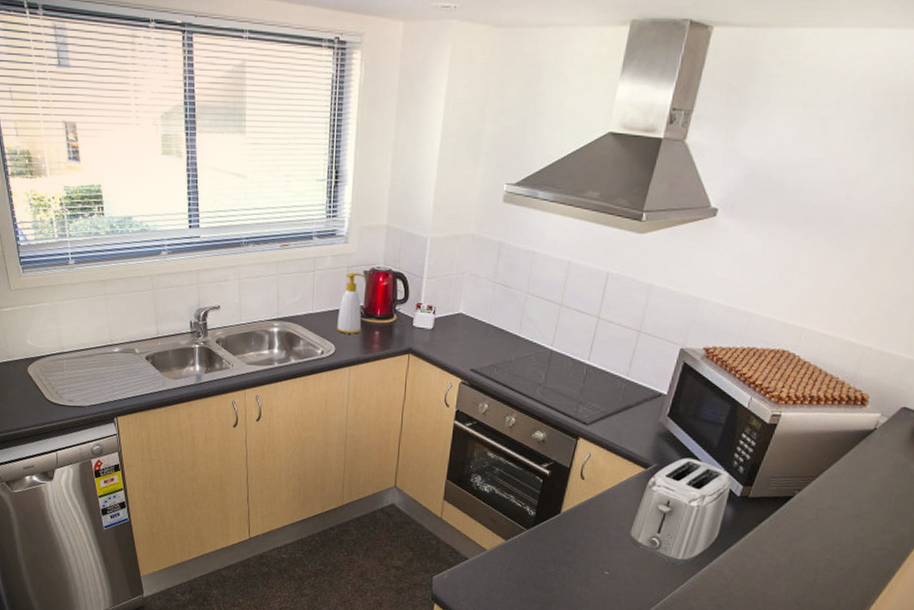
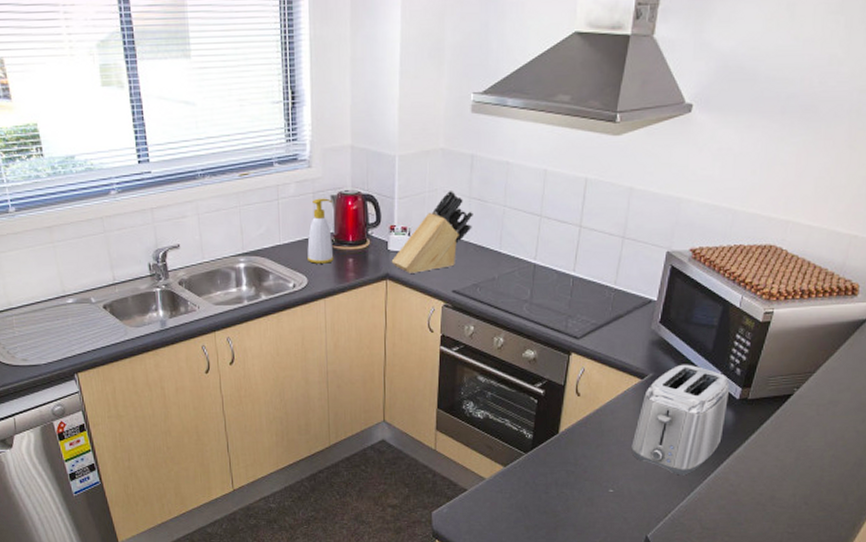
knife block: none [415,273,497,350] -> present [391,189,473,273]

